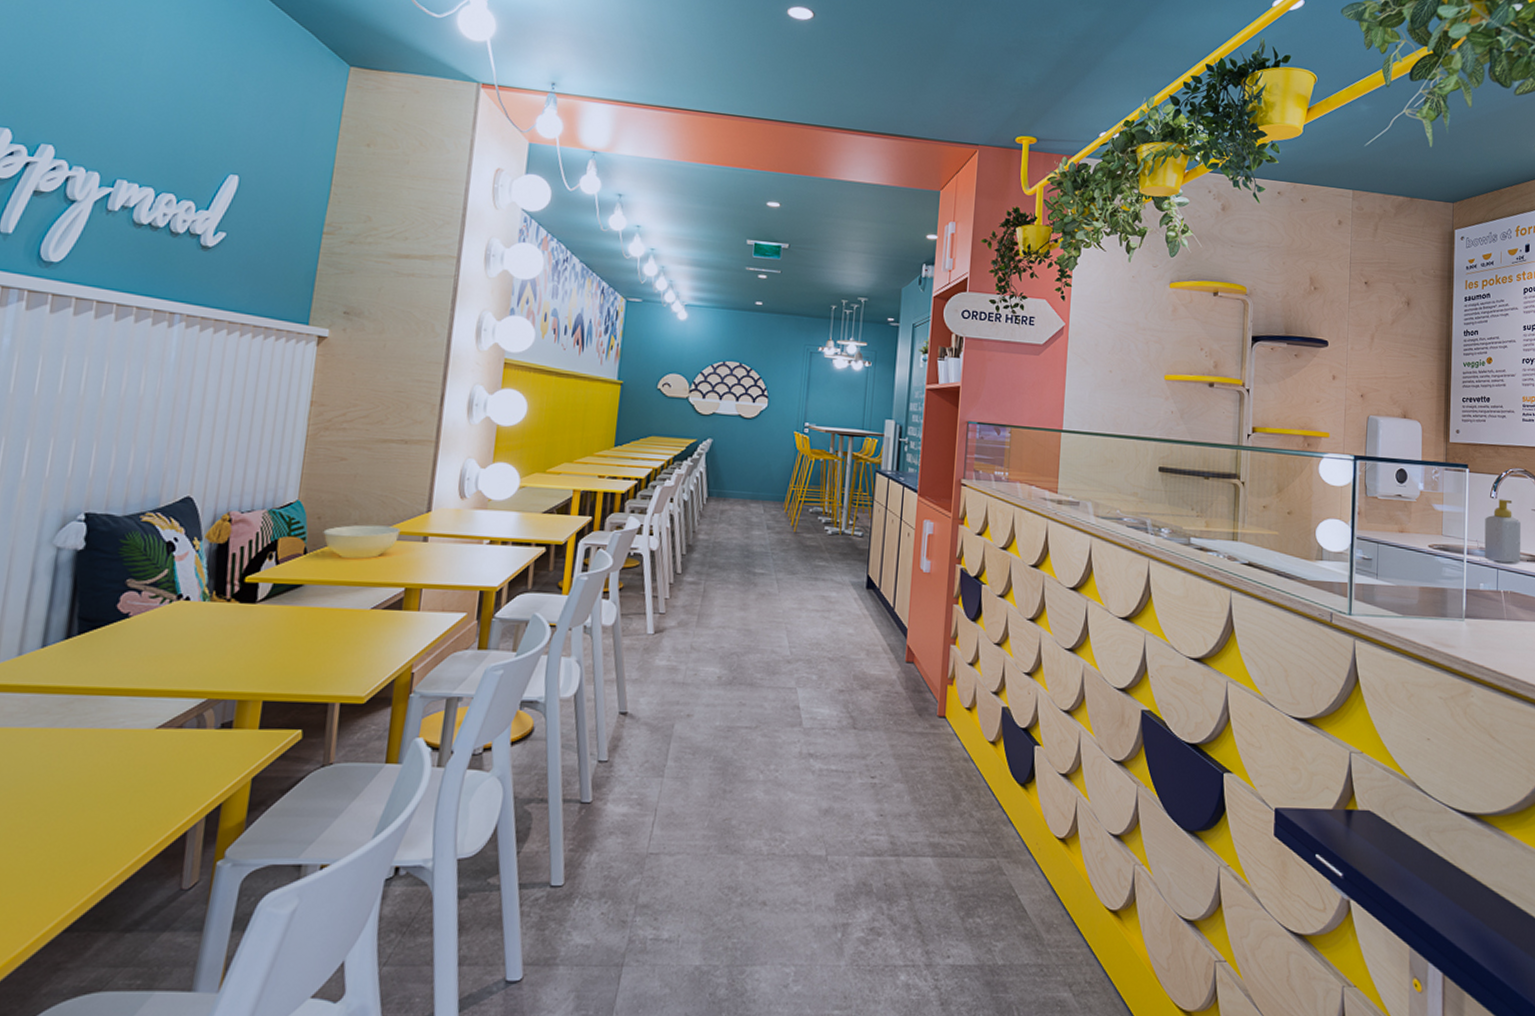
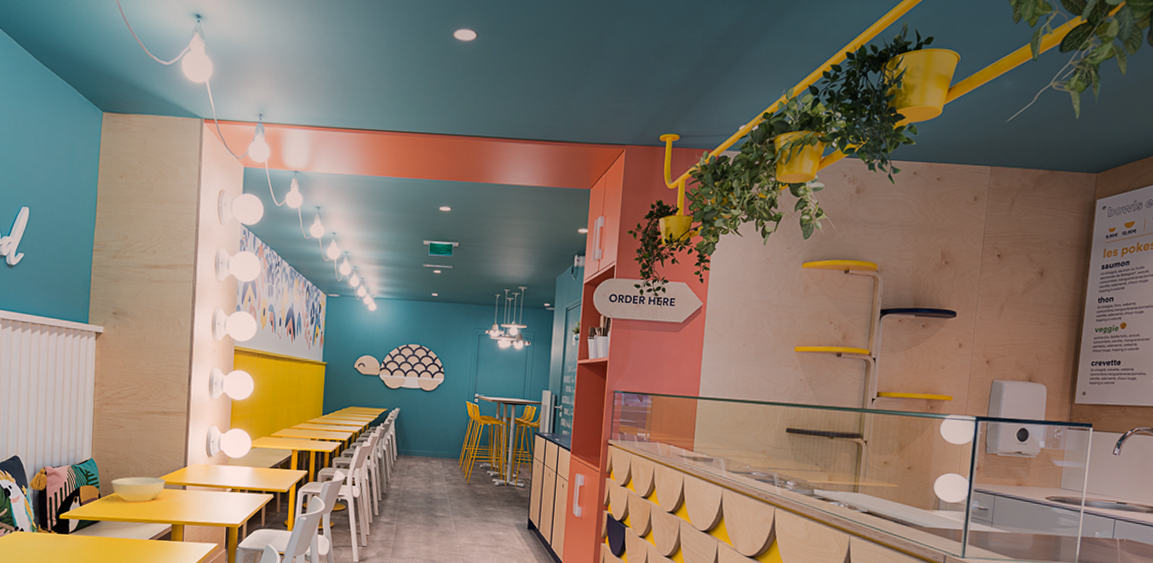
soap bottle: present [1484,499,1522,563] -> none [1102,455,1144,514]

